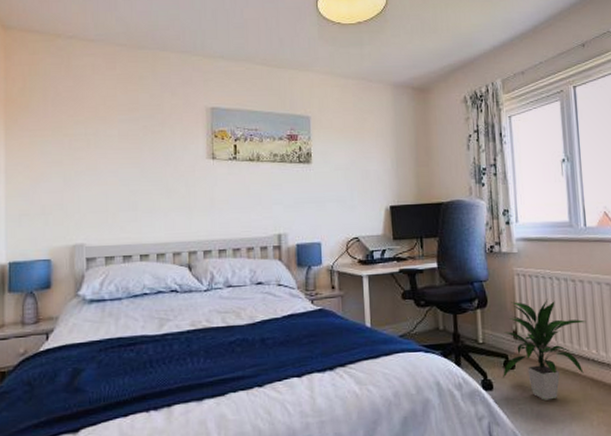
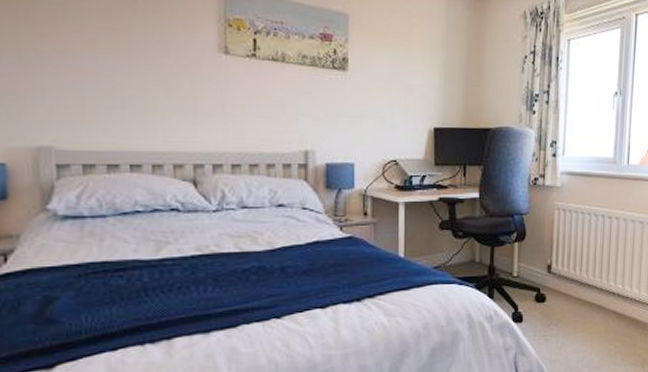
indoor plant: present [503,298,586,400] -> none [533,234,617,332]

